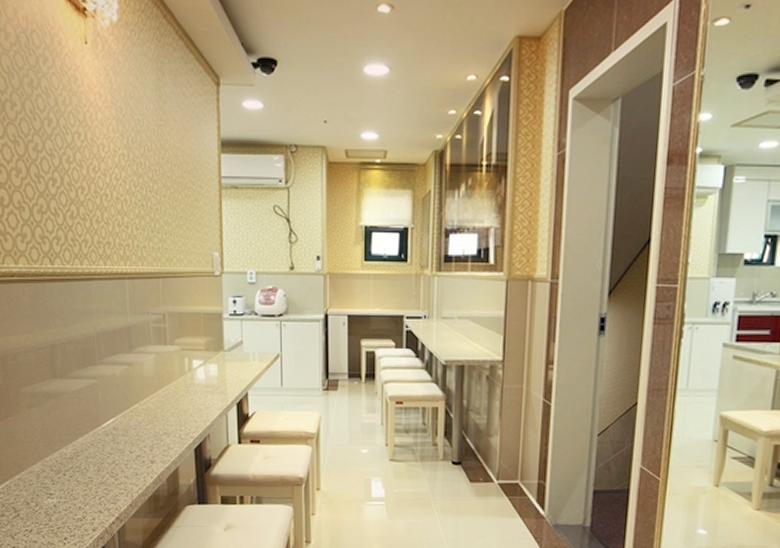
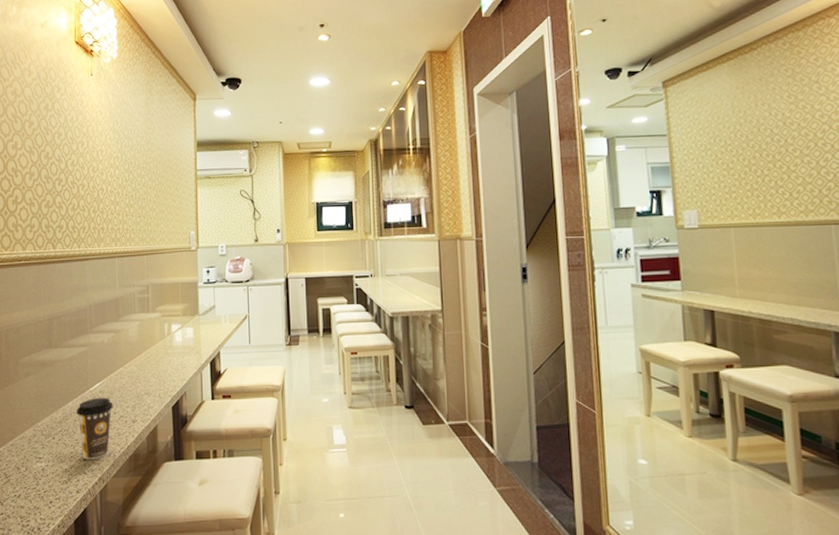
coffee cup: none [88,434,129,499] -> present [76,397,113,460]

